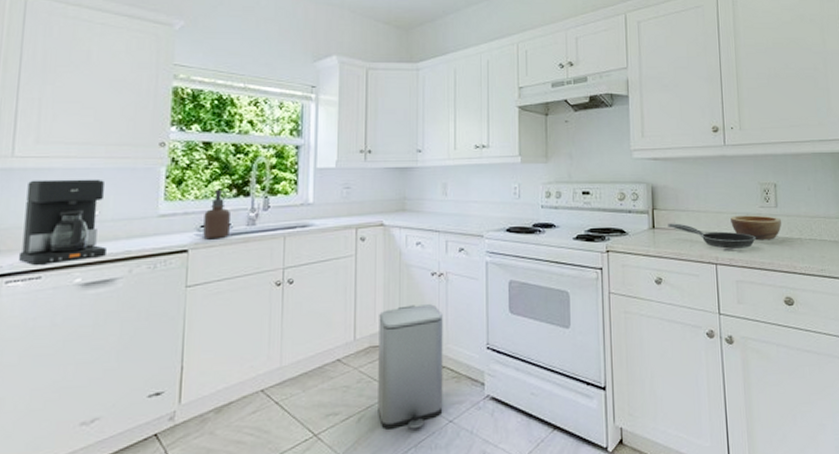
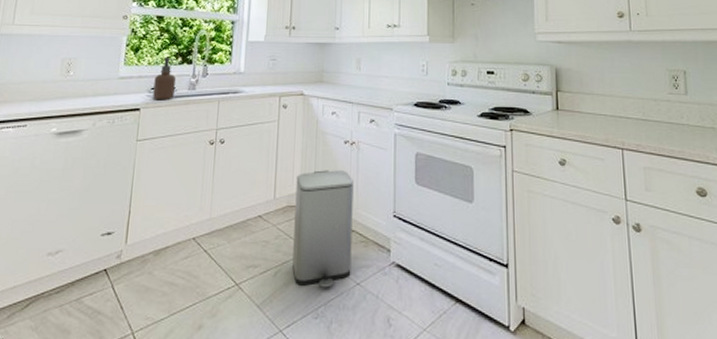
coffee maker: present [18,179,106,266] -> none [11,44,79,116]
frying pan: present [668,223,756,250] -> none [572,105,665,136]
bowl: present [730,215,782,241] -> none [637,101,693,128]

